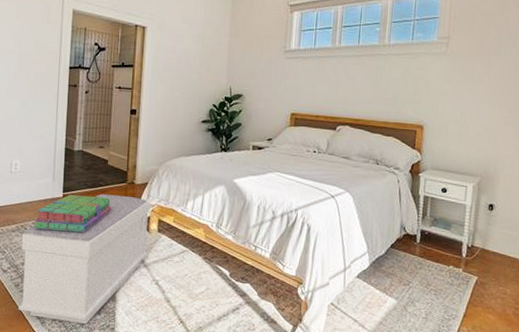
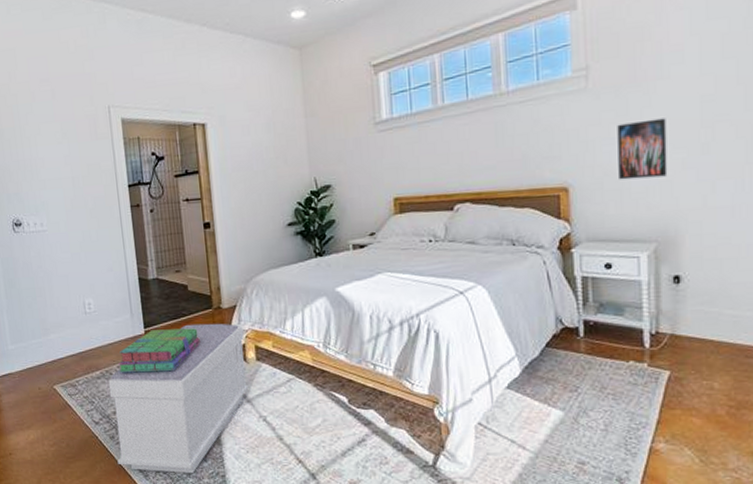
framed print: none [460,84,499,129] -> present [617,118,668,180]

